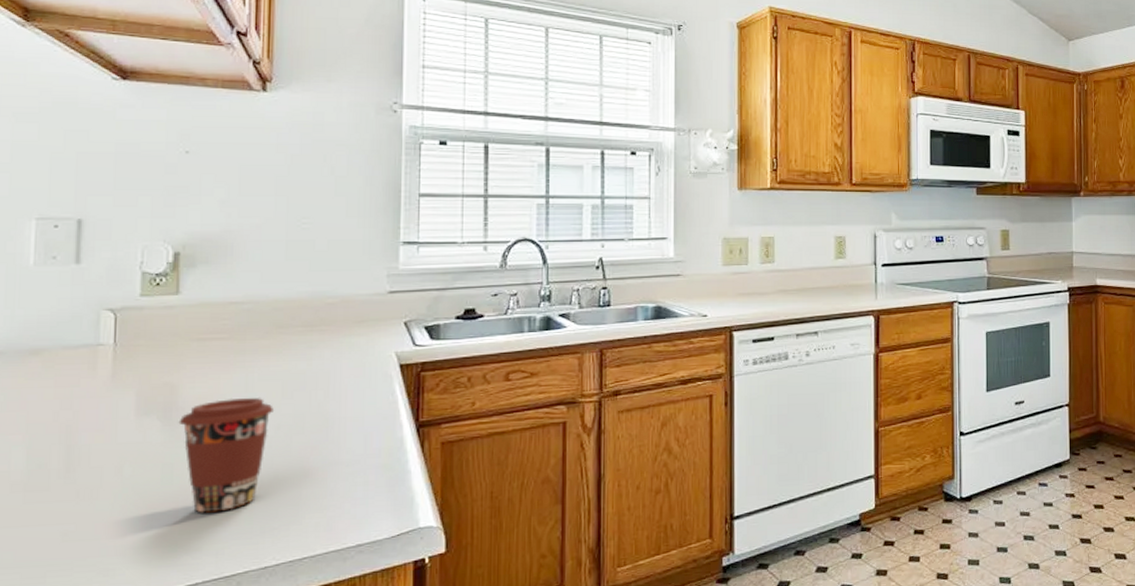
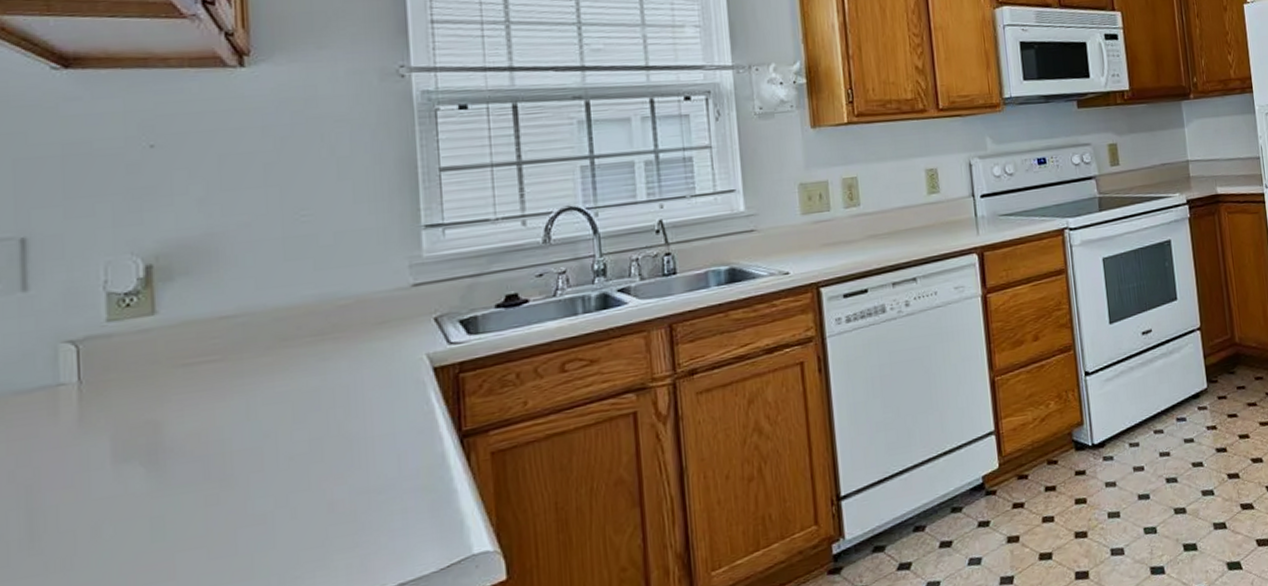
coffee cup: present [178,398,275,513] -> none [167,425,286,570]

